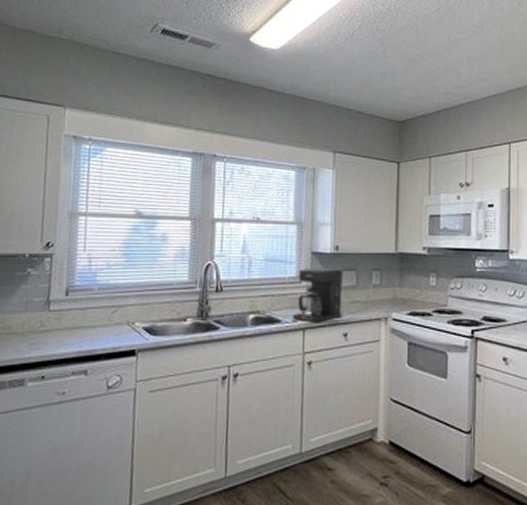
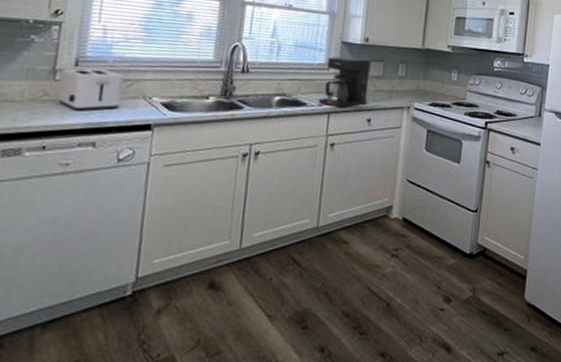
toaster: none [51,296,109,340] -> present [56,68,125,111]

